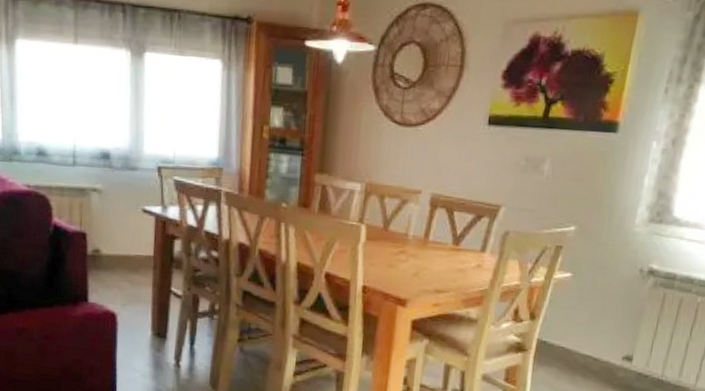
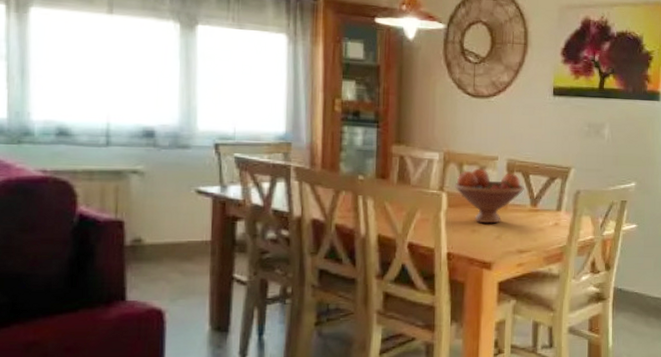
fruit bowl: none [374,201,447,261] -> present [455,168,524,224]

